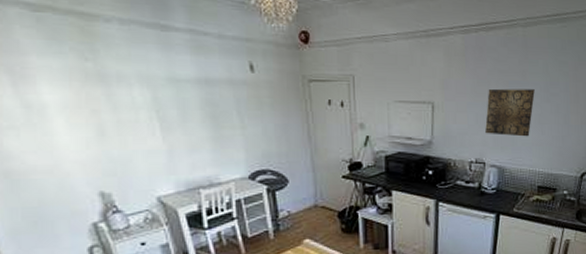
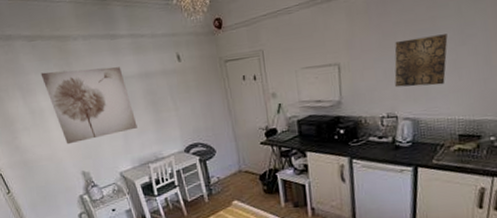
wall art: none [46,56,188,155] -> present [40,67,137,145]

